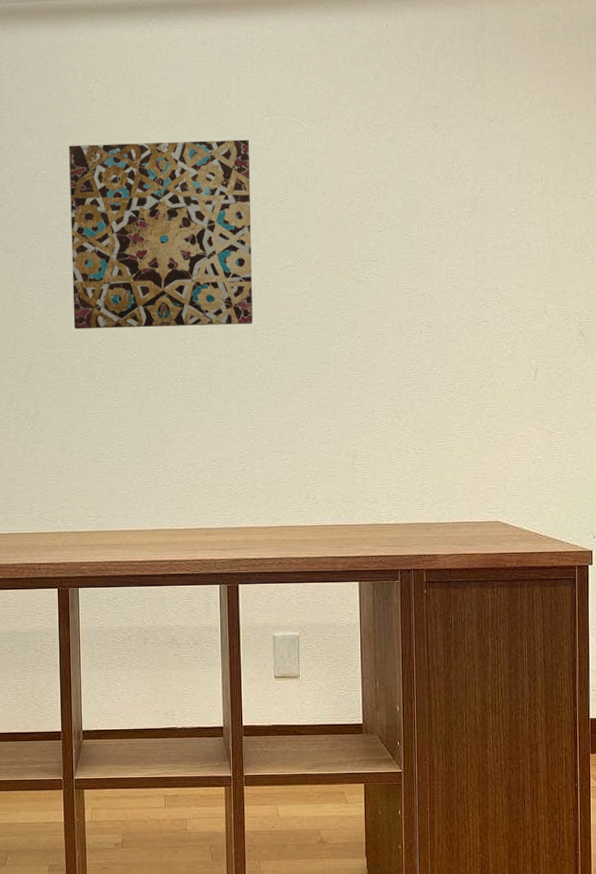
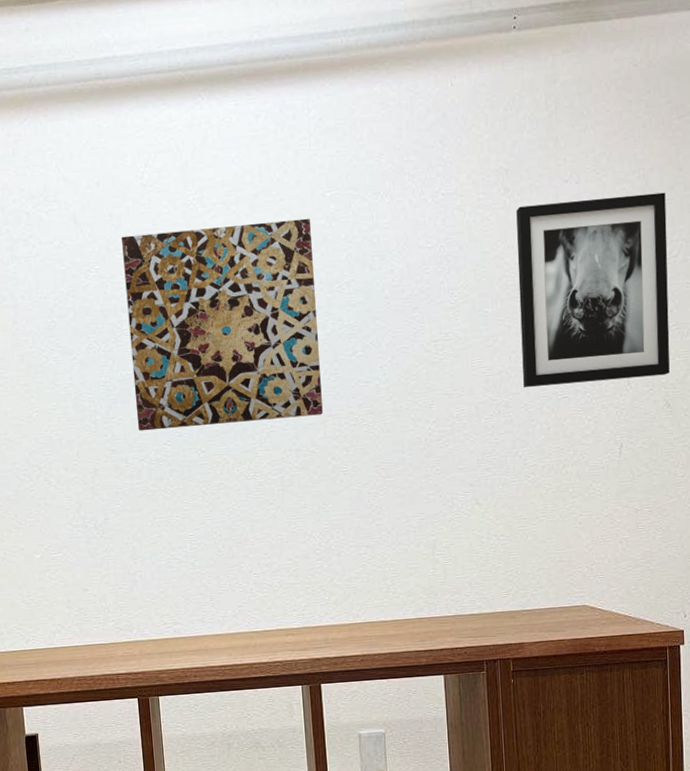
wall art: none [443,136,585,310] -> present [516,192,670,388]

